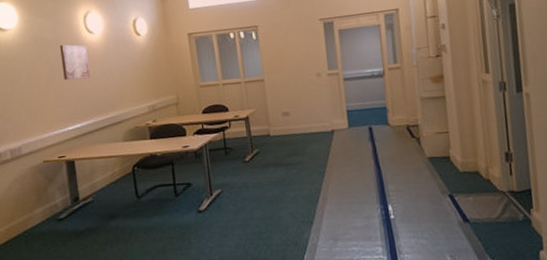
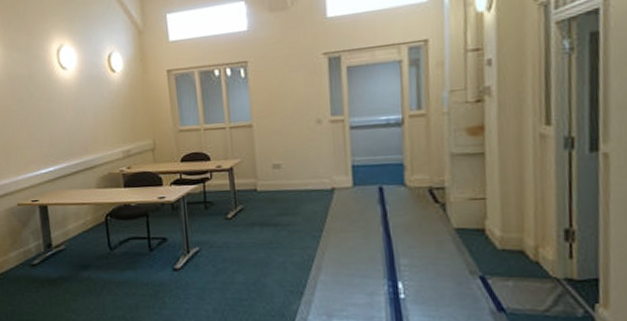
wall art: present [60,44,91,80] -> none [33,81,64,120]

